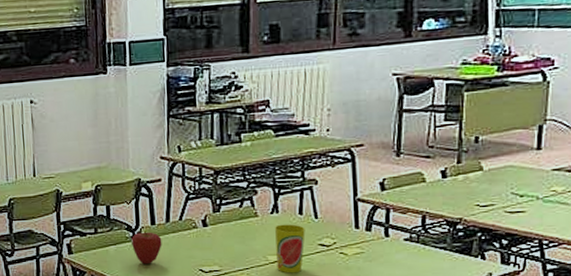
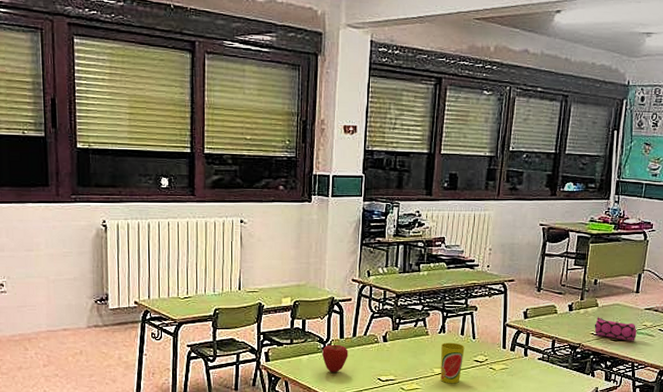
pencil case: none [479,183,543,212] -> present [594,317,637,341]

